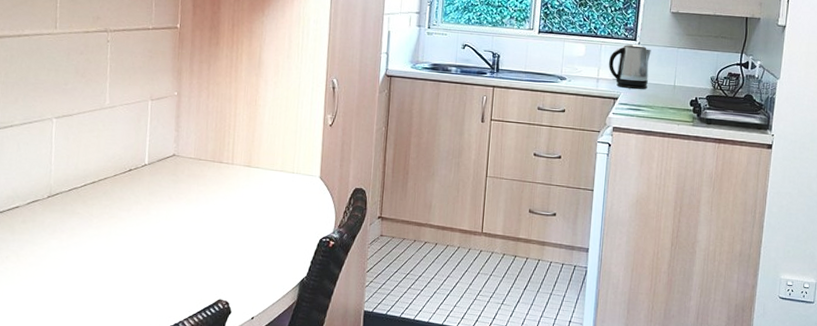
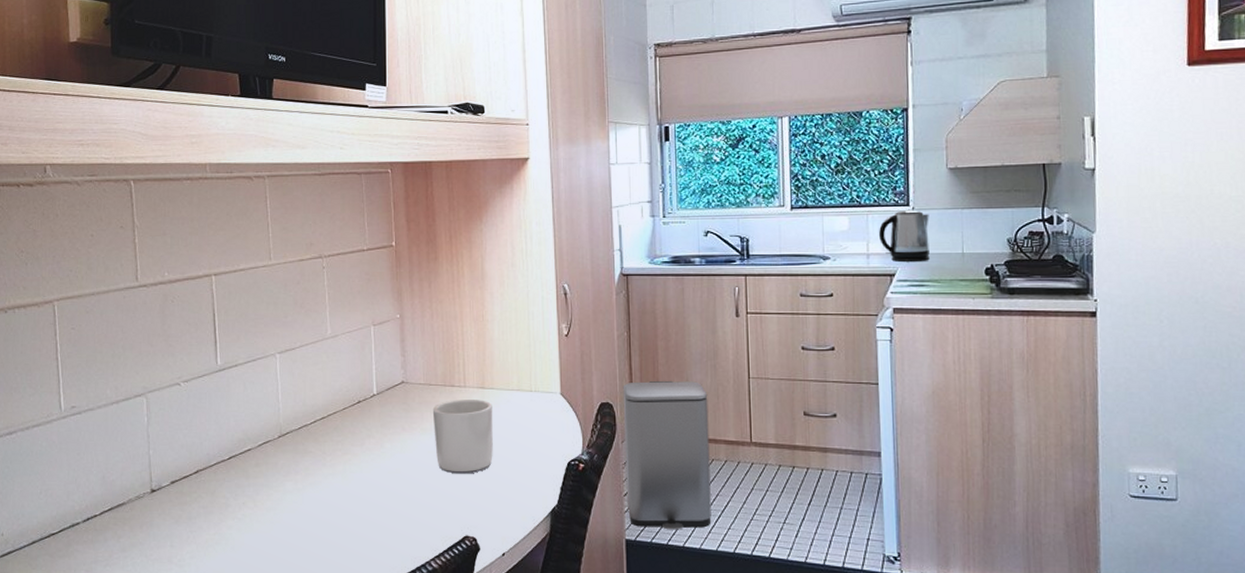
mug: none [198,175,256,244] -> present [432,400,493,474]
pedal bin: none [368,172,450,305] -> present [622,380,712,530]

